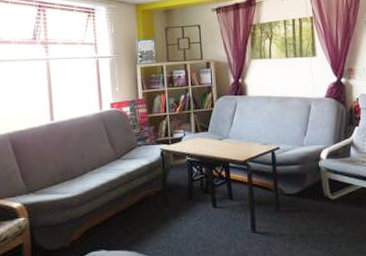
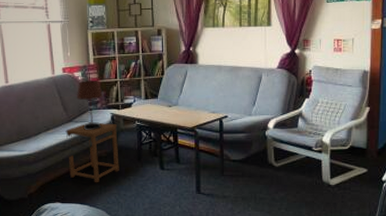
side table: none [112,158,170,226] -> present [65,122,119,183]
table lamp: none [125,112,152,168] -> present [77,77,103,130]

